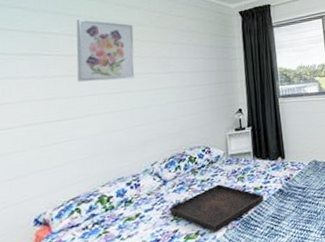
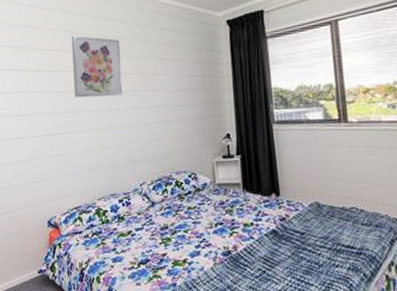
serving tray: present [169,184,264,232] -> none [157,214,255,263]

